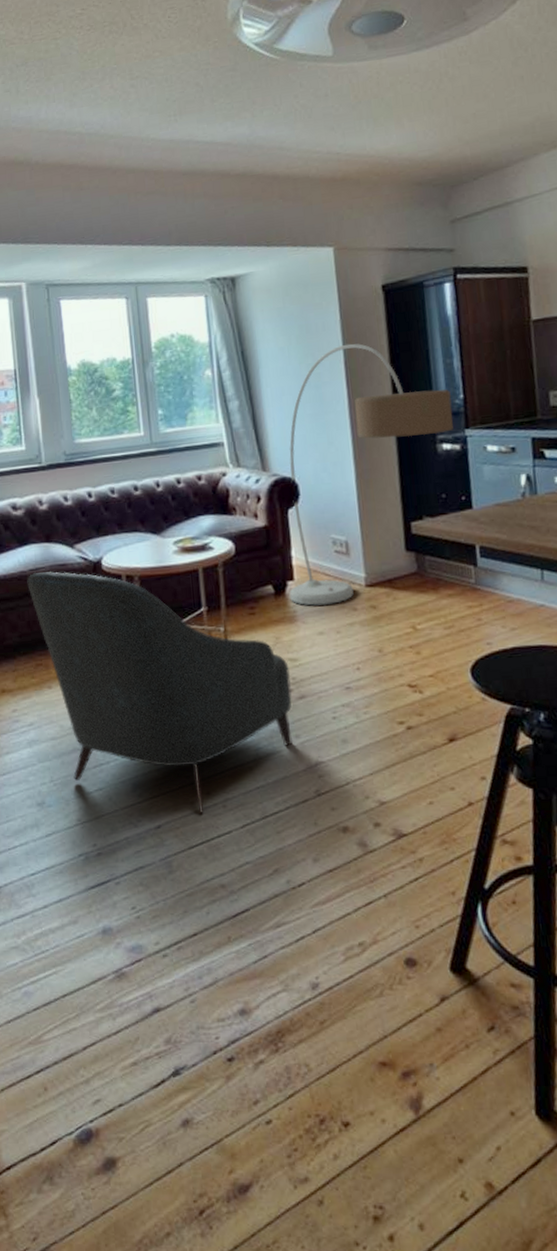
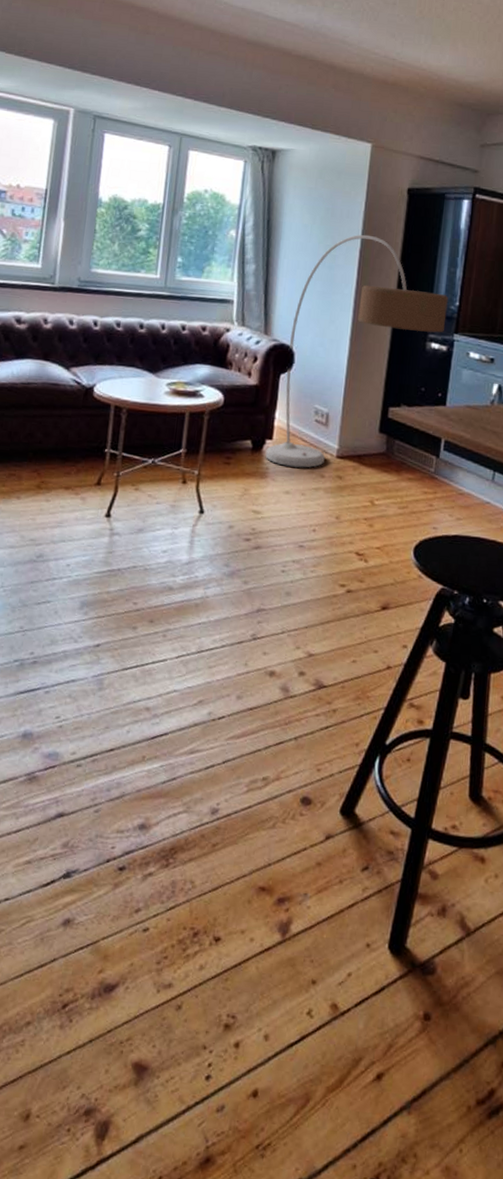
armchair: present [27,572,294,815] -> none [16,386,252,640]

